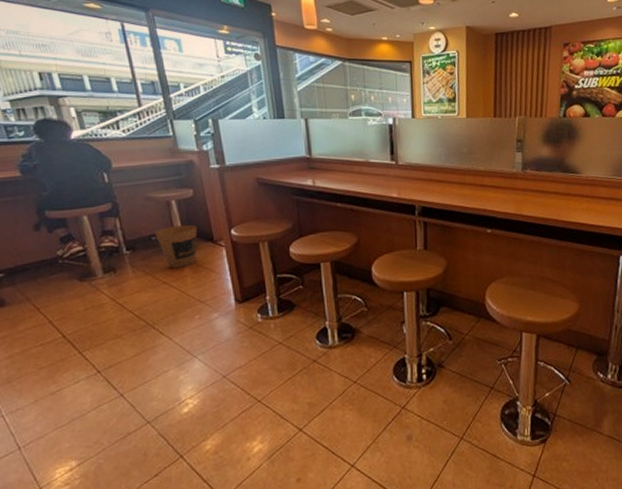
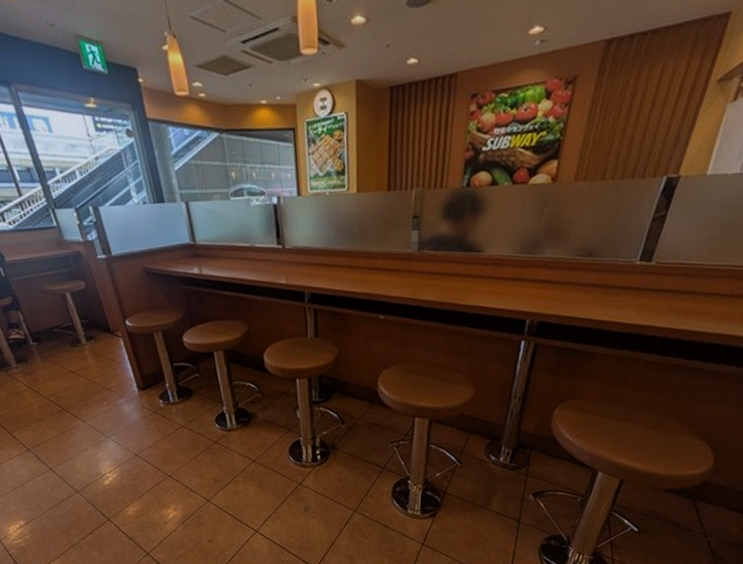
trash can: present [154,224,198,268] -> none [55,316,98,358]

